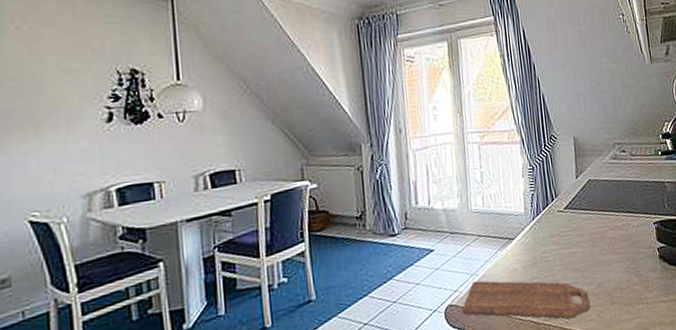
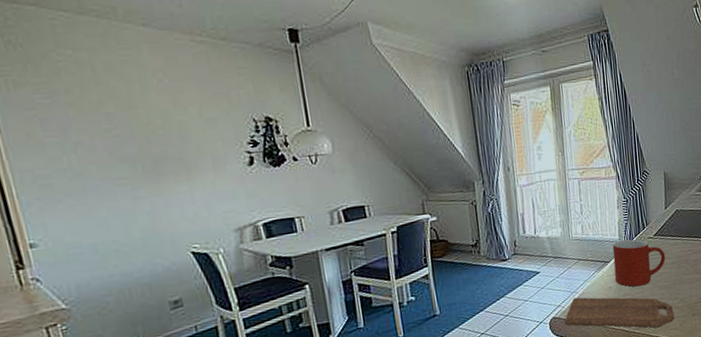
mug: none [517,212,579,269] -> present [612,239,666,287]

